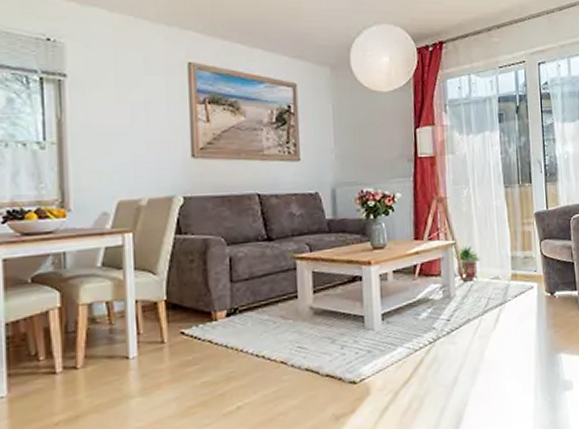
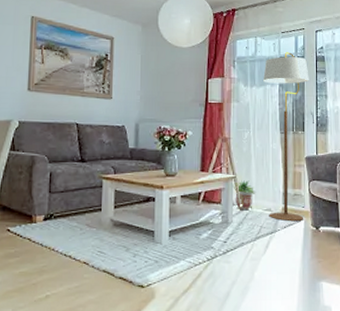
floor lamp: none [481,90,537,290] -> present [263,52,309,222]

